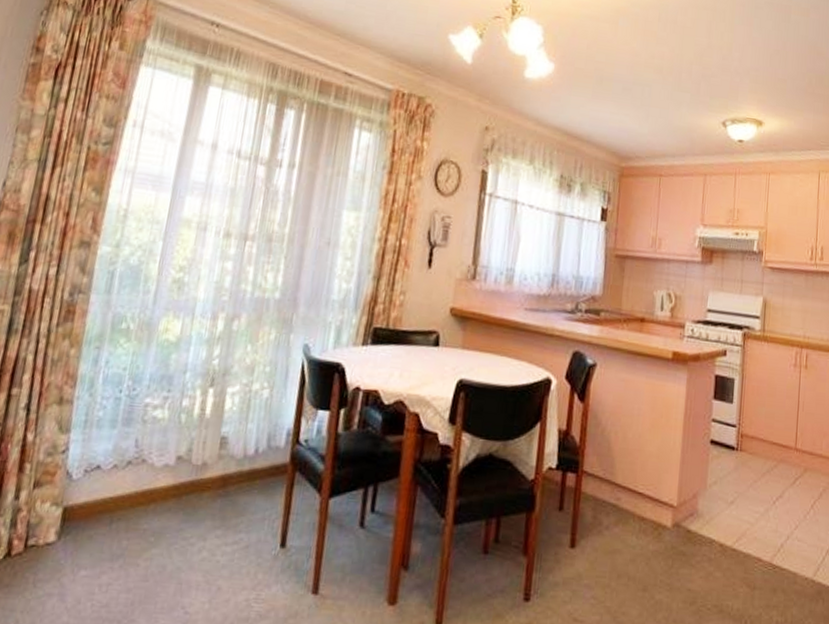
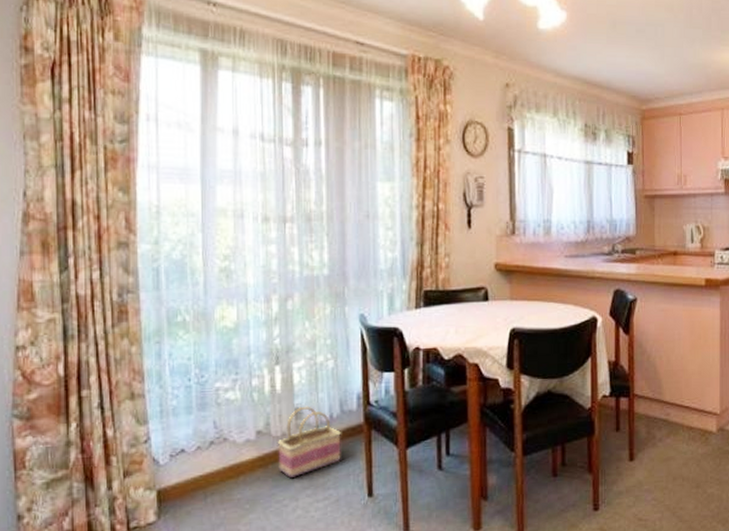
basket: none [192,435,265,514] -> present [277,406,342,478]

